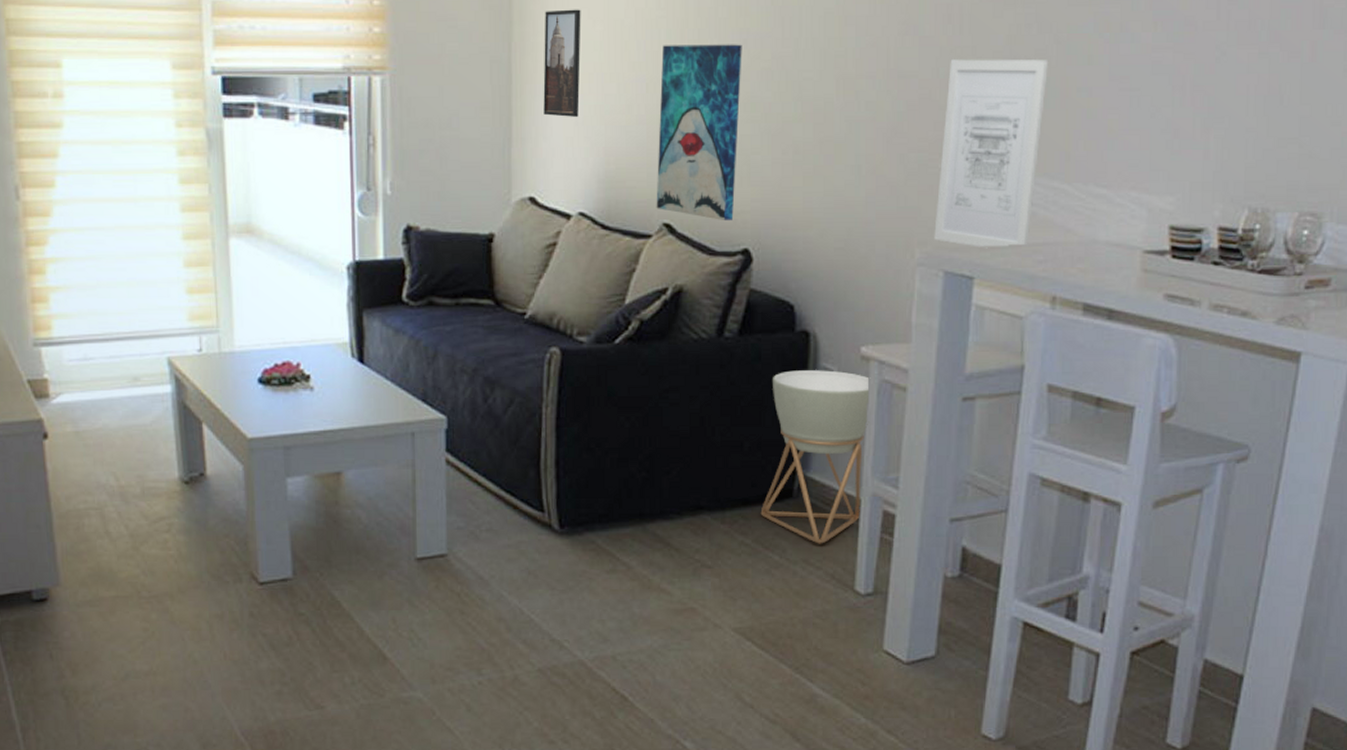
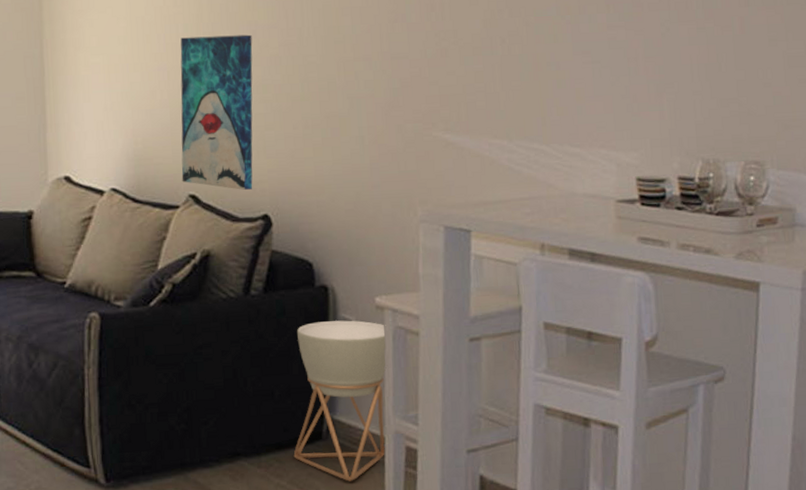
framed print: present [543,9,581,118] -> none [72,8,108,104]
wall art: present [934,59,1049,249] -> none [433,39,521,205]

